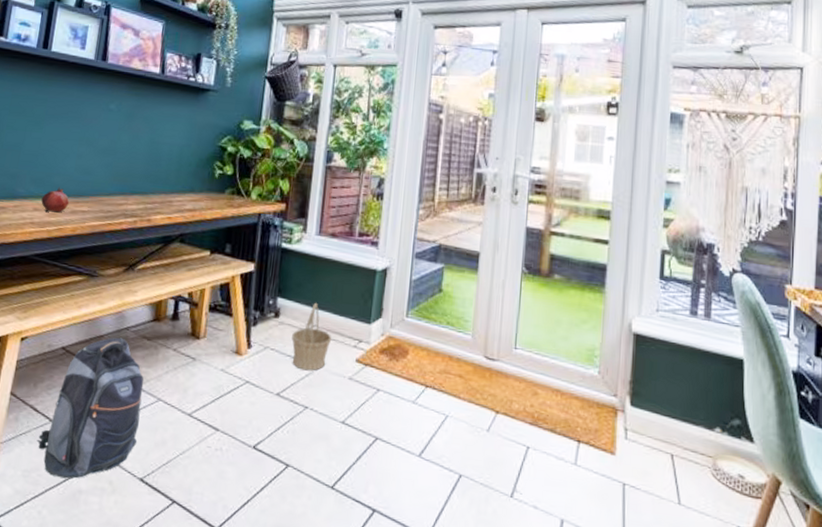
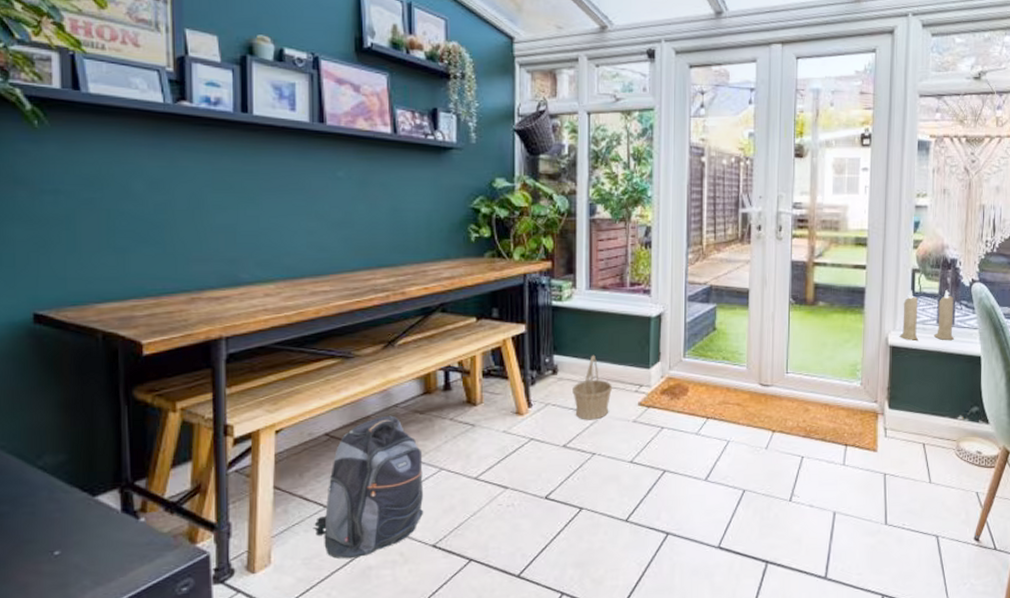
fruit: present [41,187,70,213] -> none [272,268,307,296]
candle: none [644,272,711,336] -> present [899,289,954,341]

